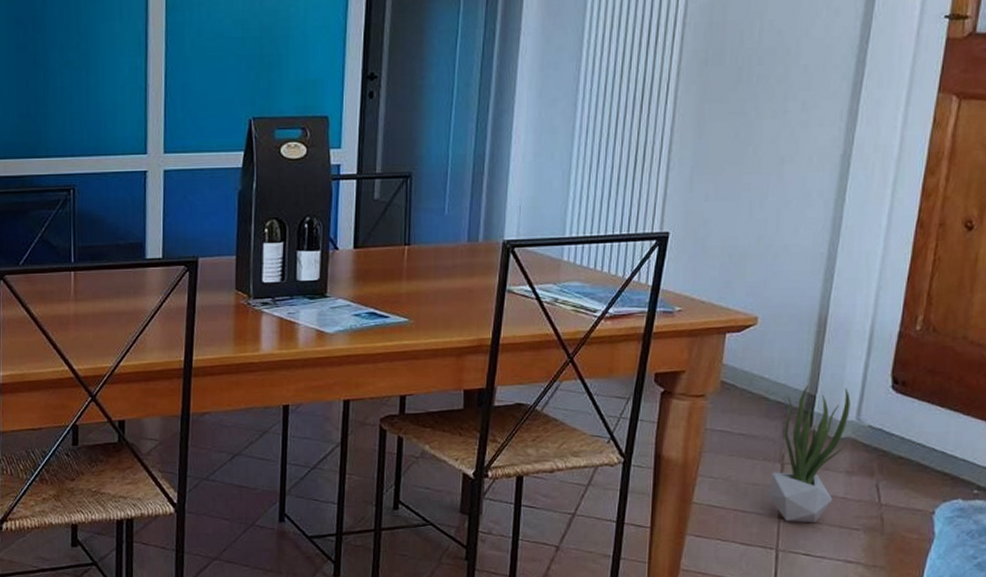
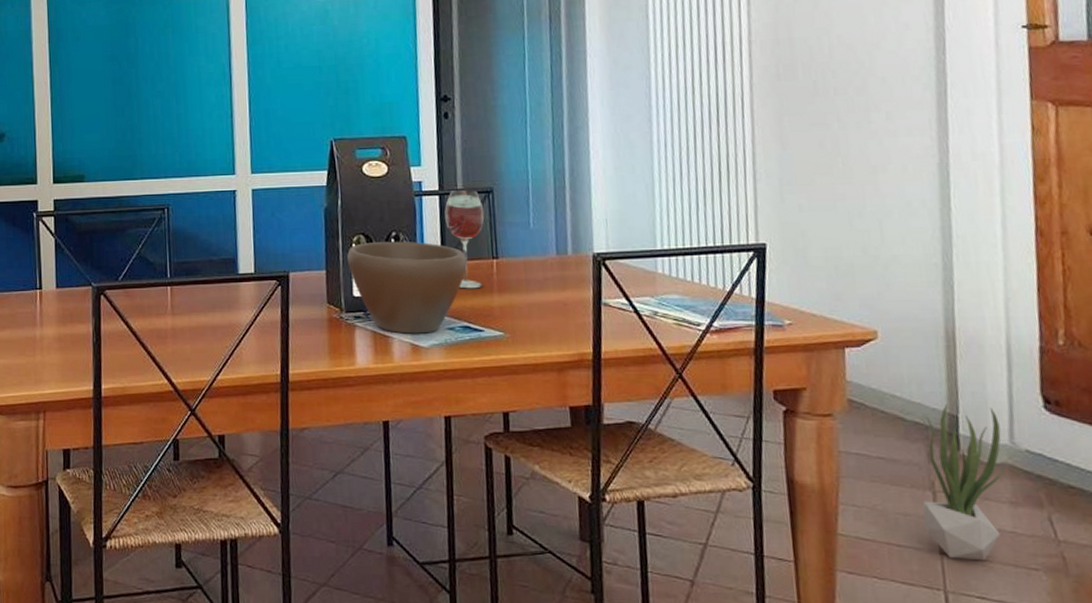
bowl: none [259,226,378,320] -> present [347,241,467,334]
wineglass: none [361,173,401,276] -> present [444,189,485,289]

